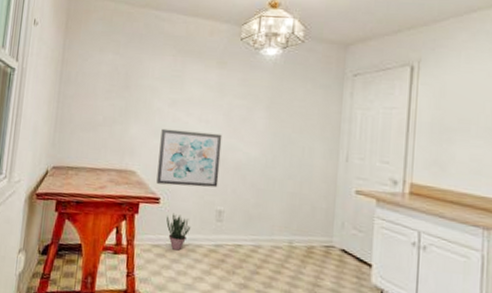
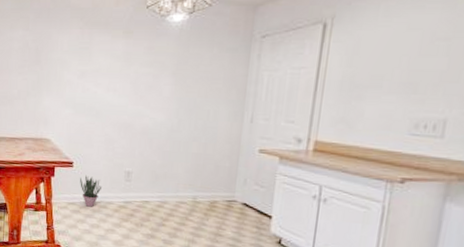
wall art: present [156,128,222,188] -> none [69,99,130,151]

